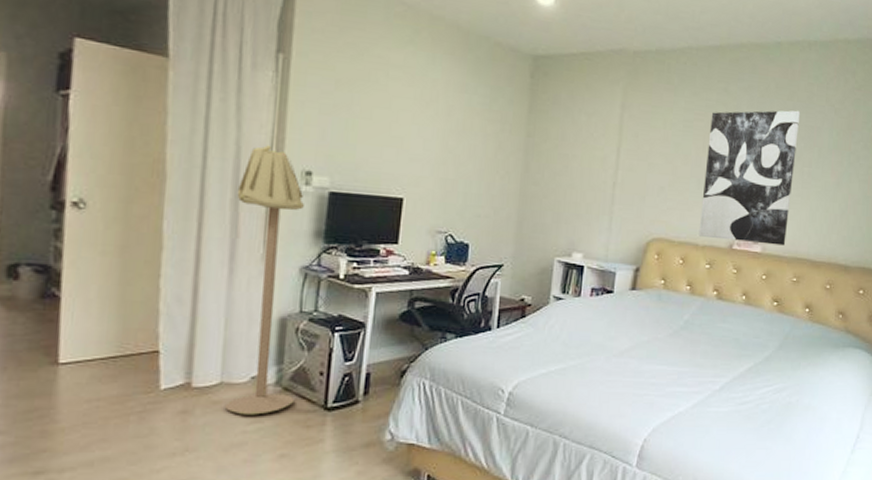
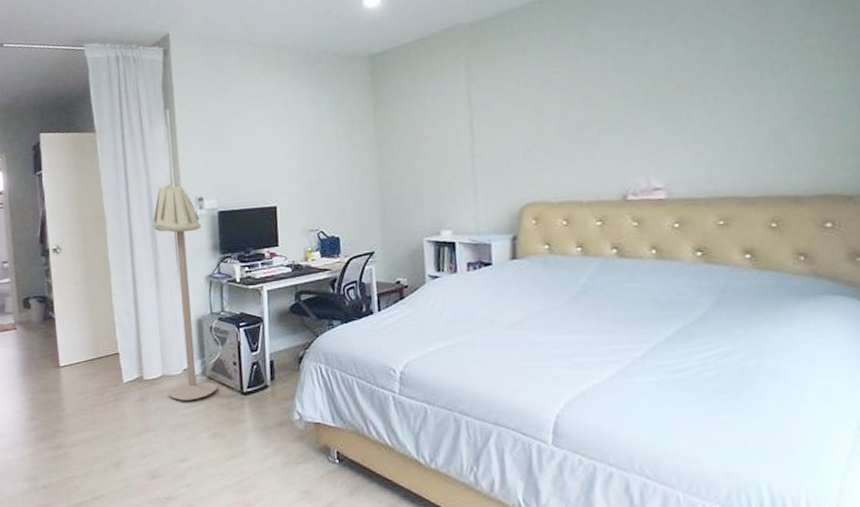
wall art: present [698,110,801,246] -> none [571,31,699,193]

